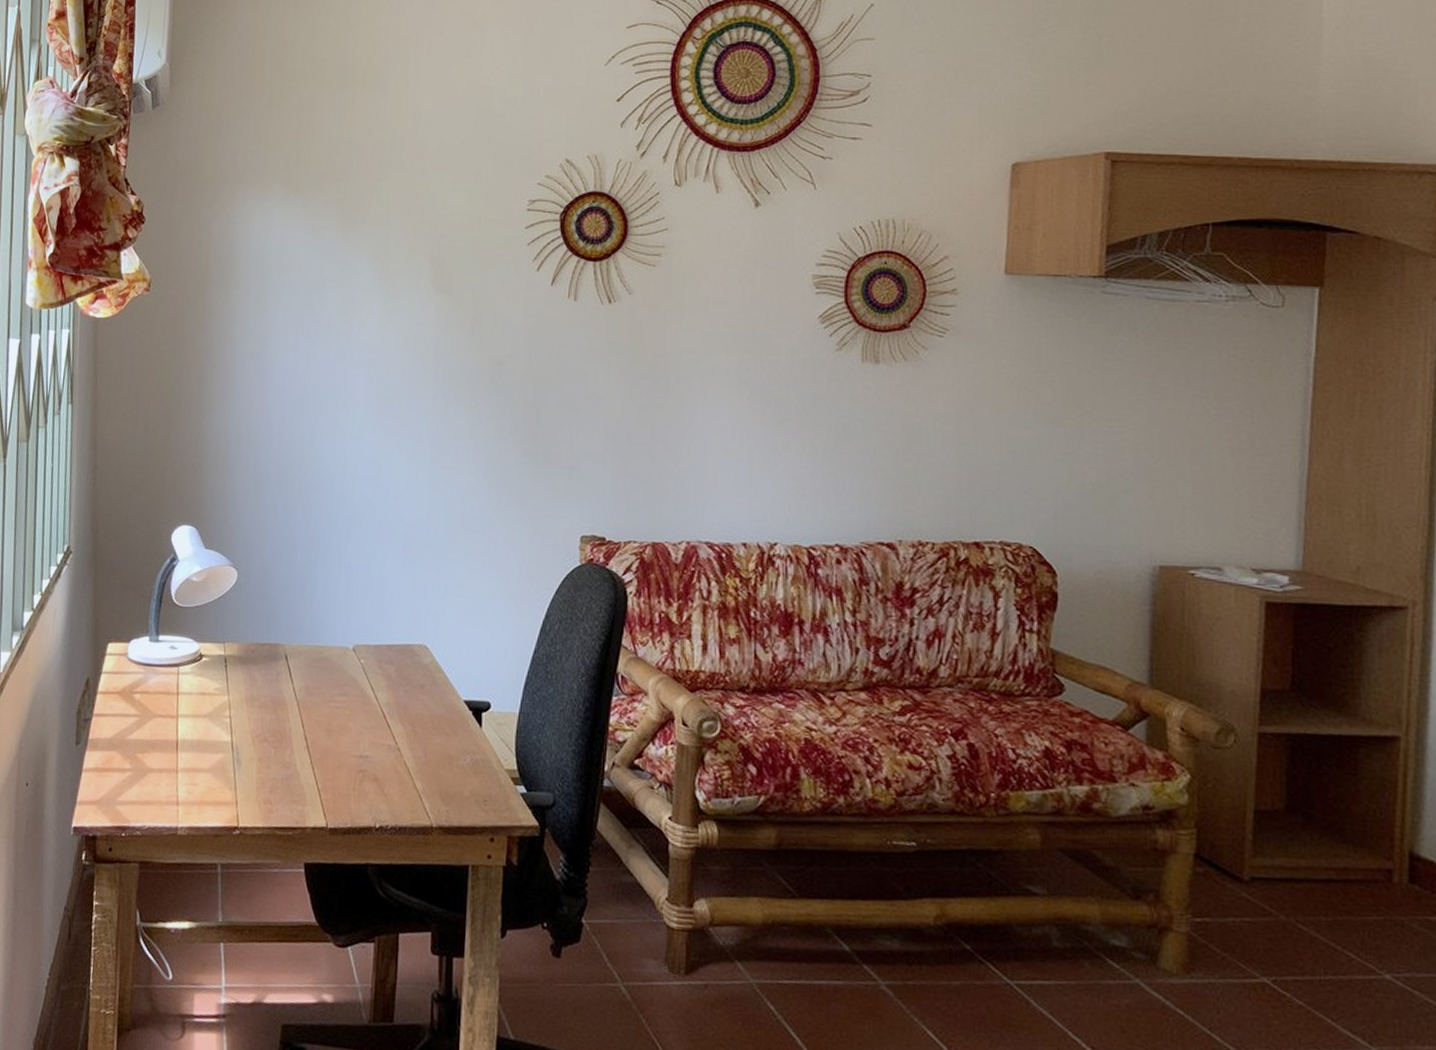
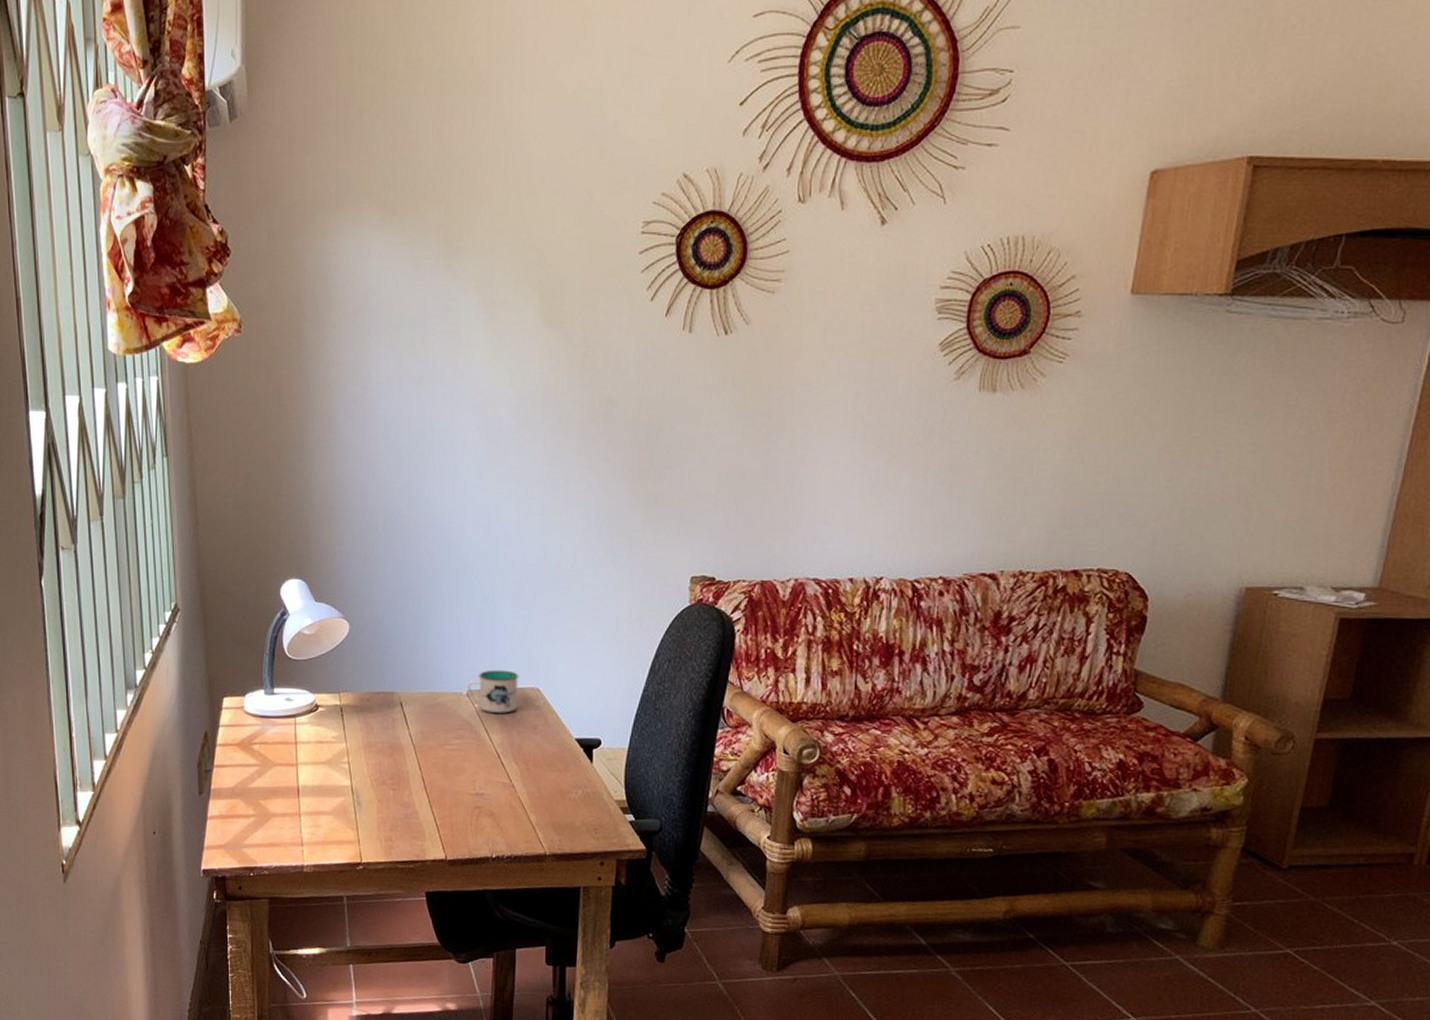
mug: none [353,624,407,671] -> present [467,670,520,713]

